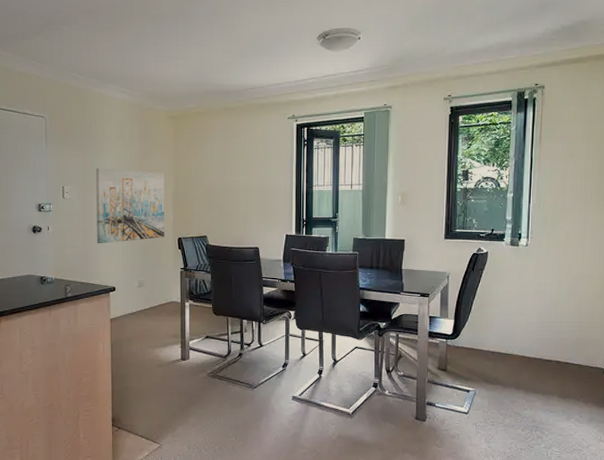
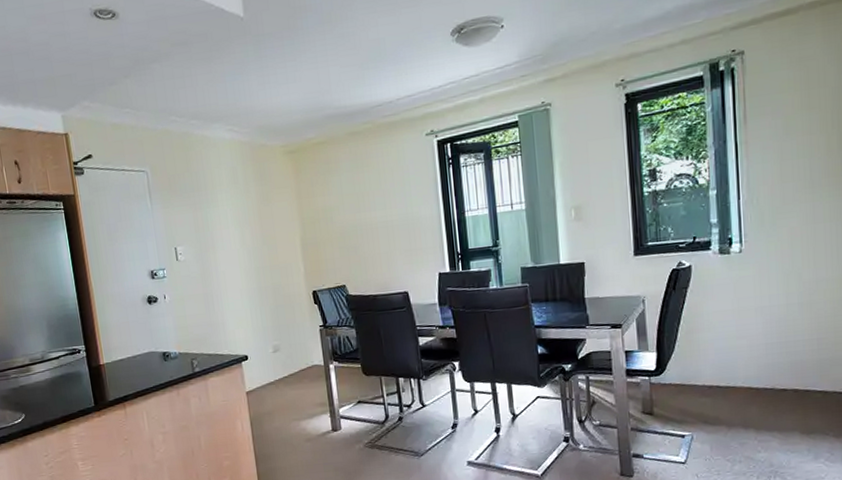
wall art: present [96,167,164,244] -> none [210,217,297,309]

